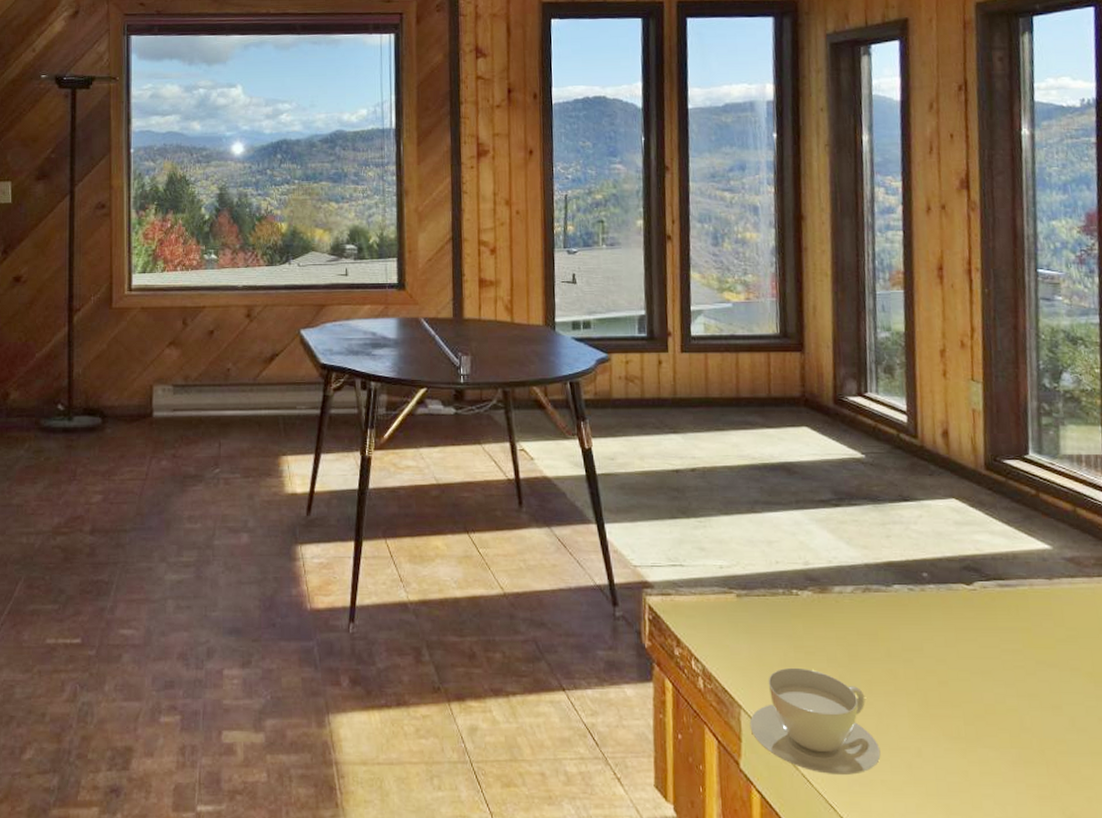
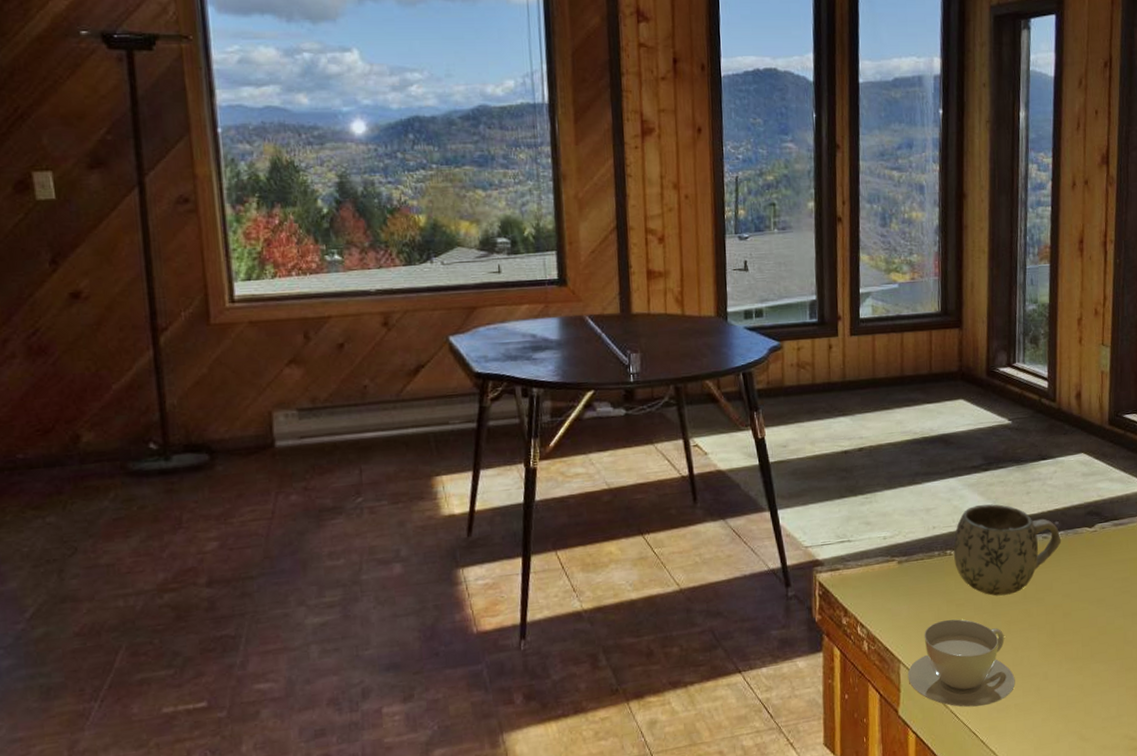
mug: none [800,543,932,649] -> present [953,504,1062,596]

